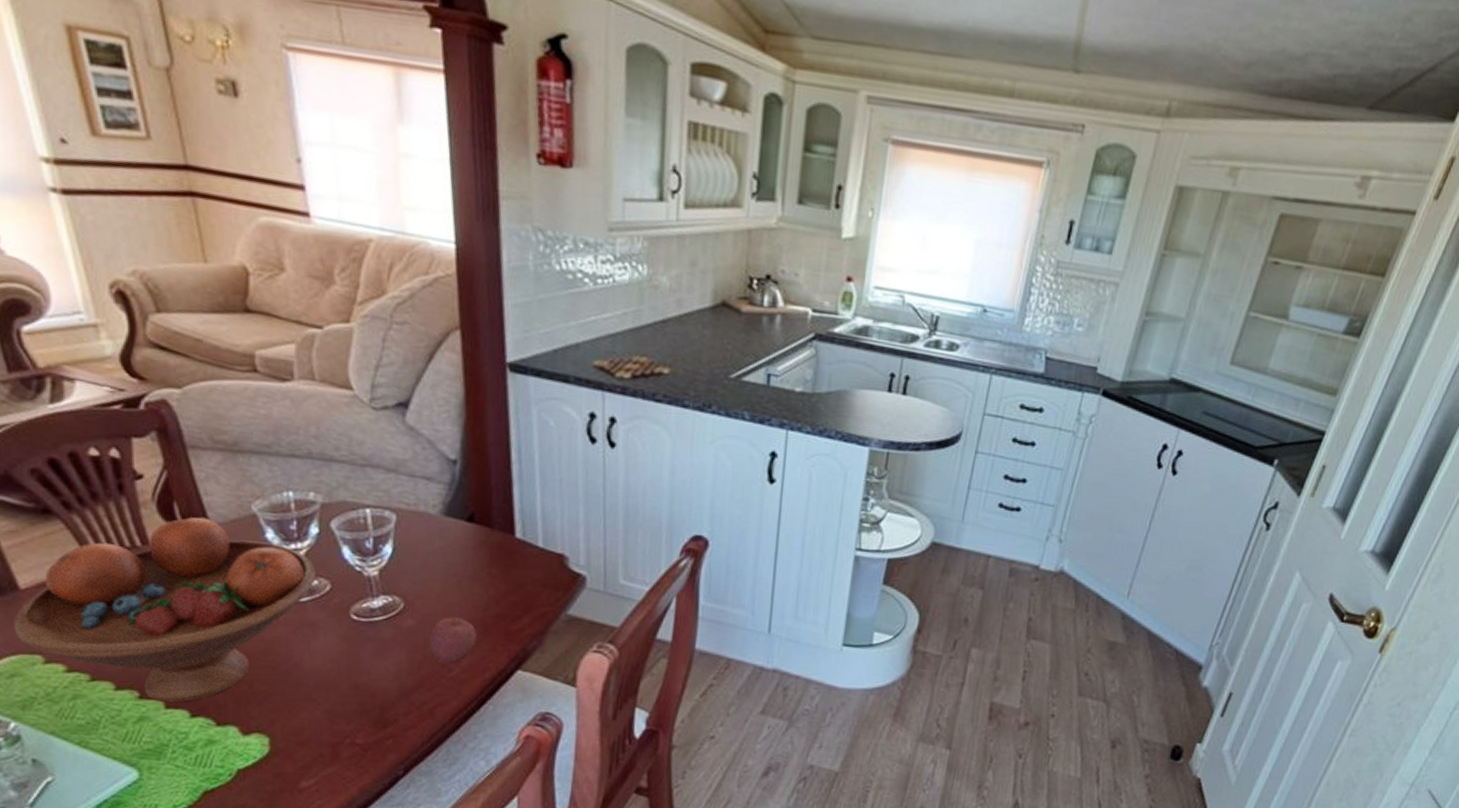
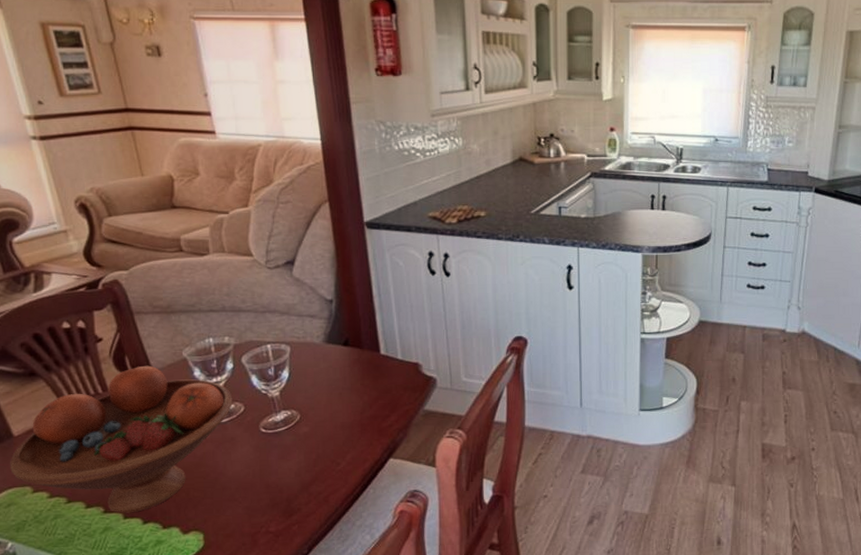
fruit: present [429,617,476,663] -> none [321,422,356,458]

